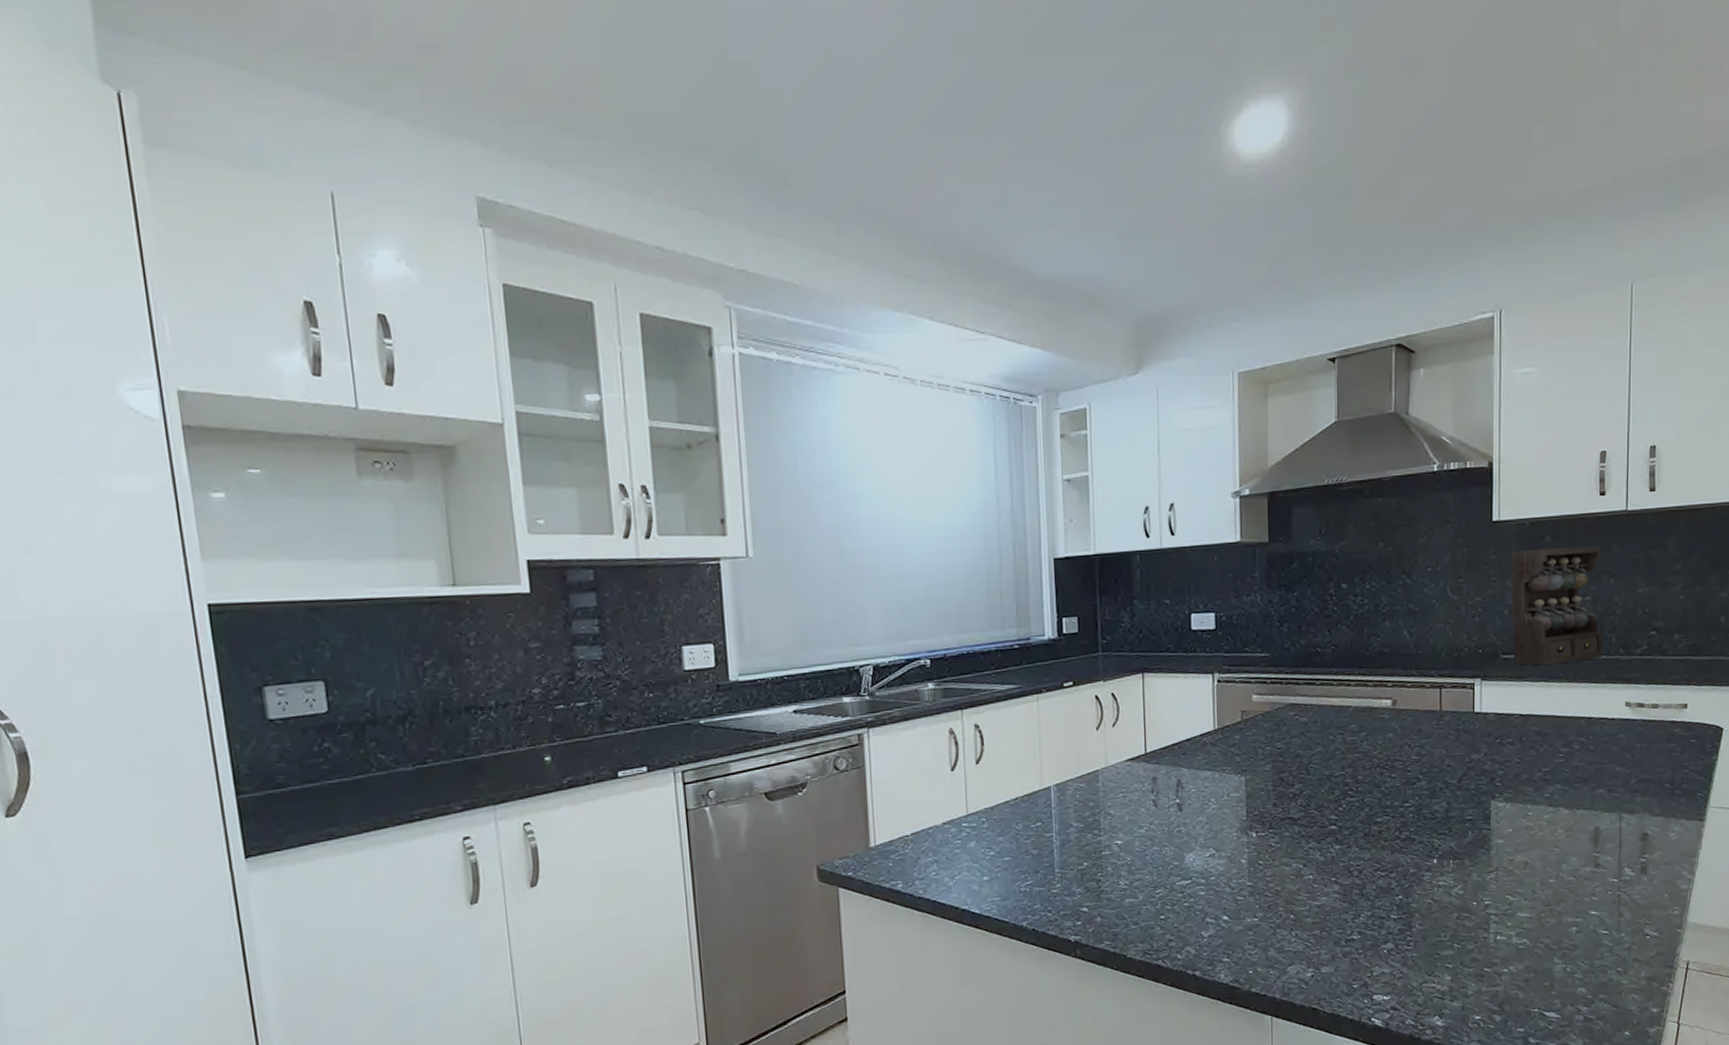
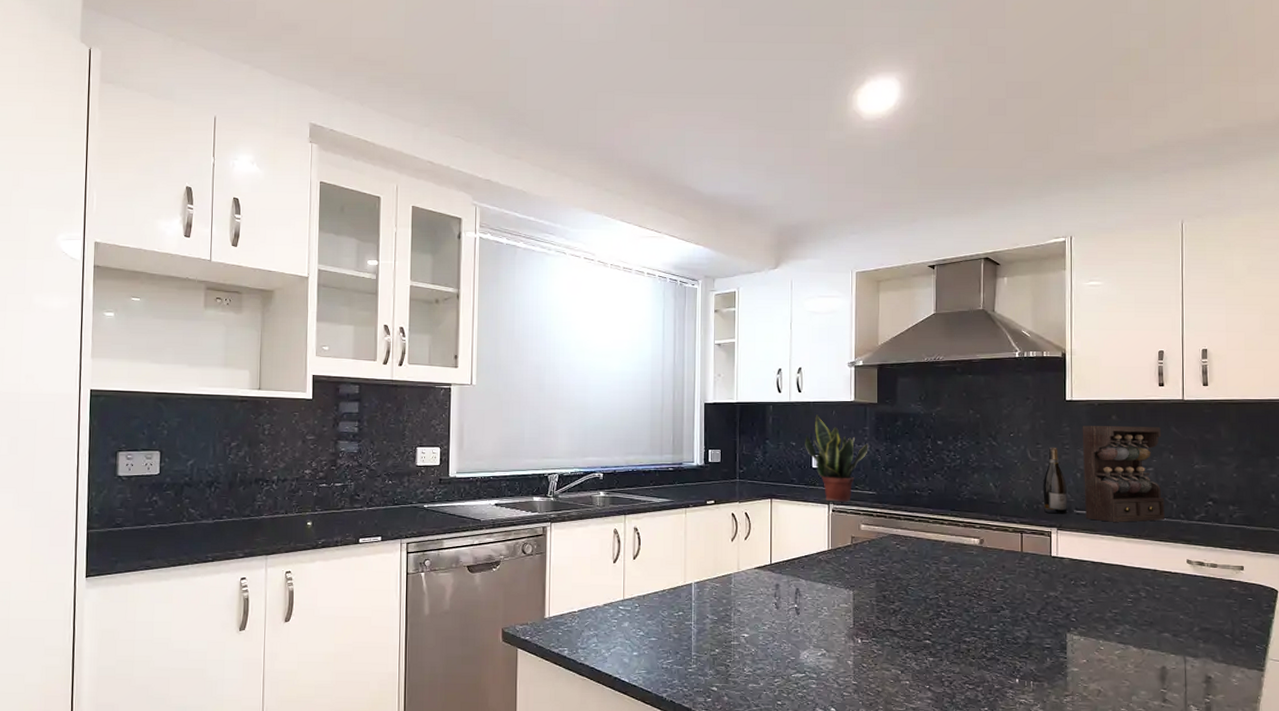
potted plant: none [1181,562,1259,670] -> present [805,414,868,502]
wine bottle: none [1465,581,1493,662] -> present [1043,448,1067,514]

